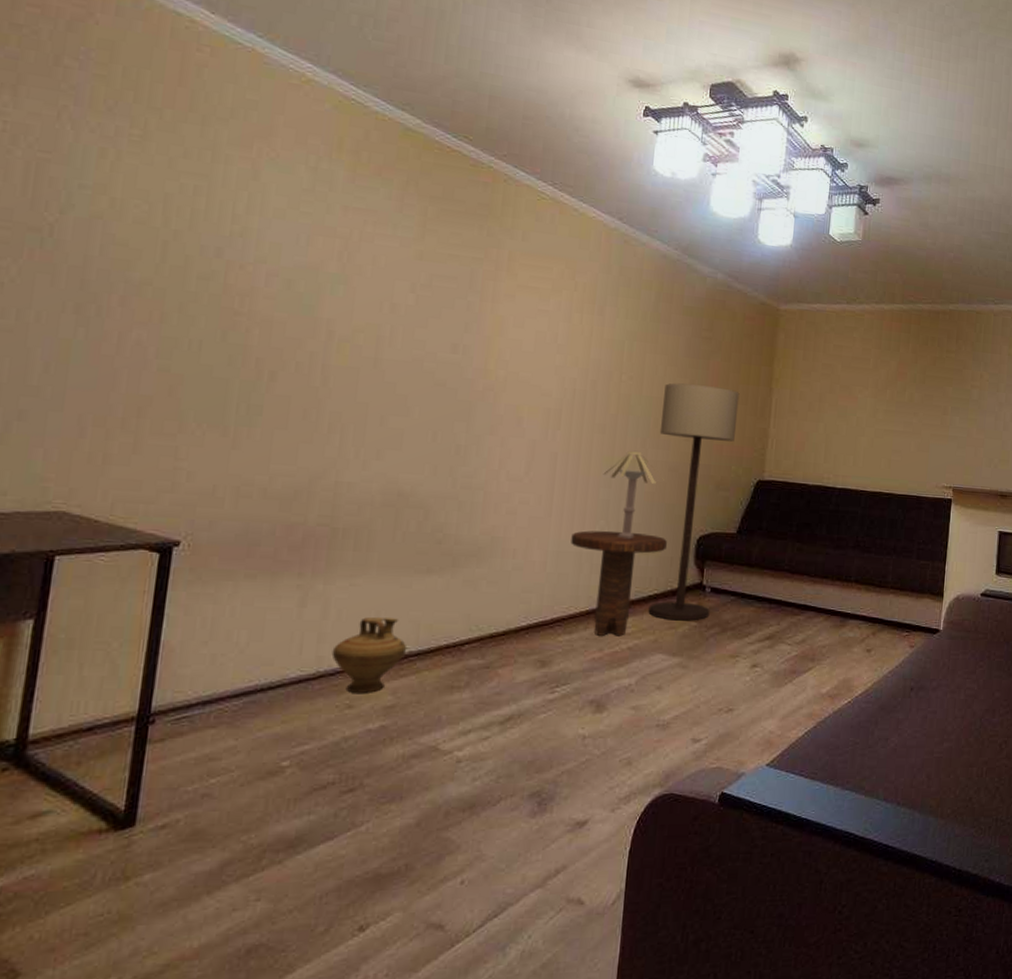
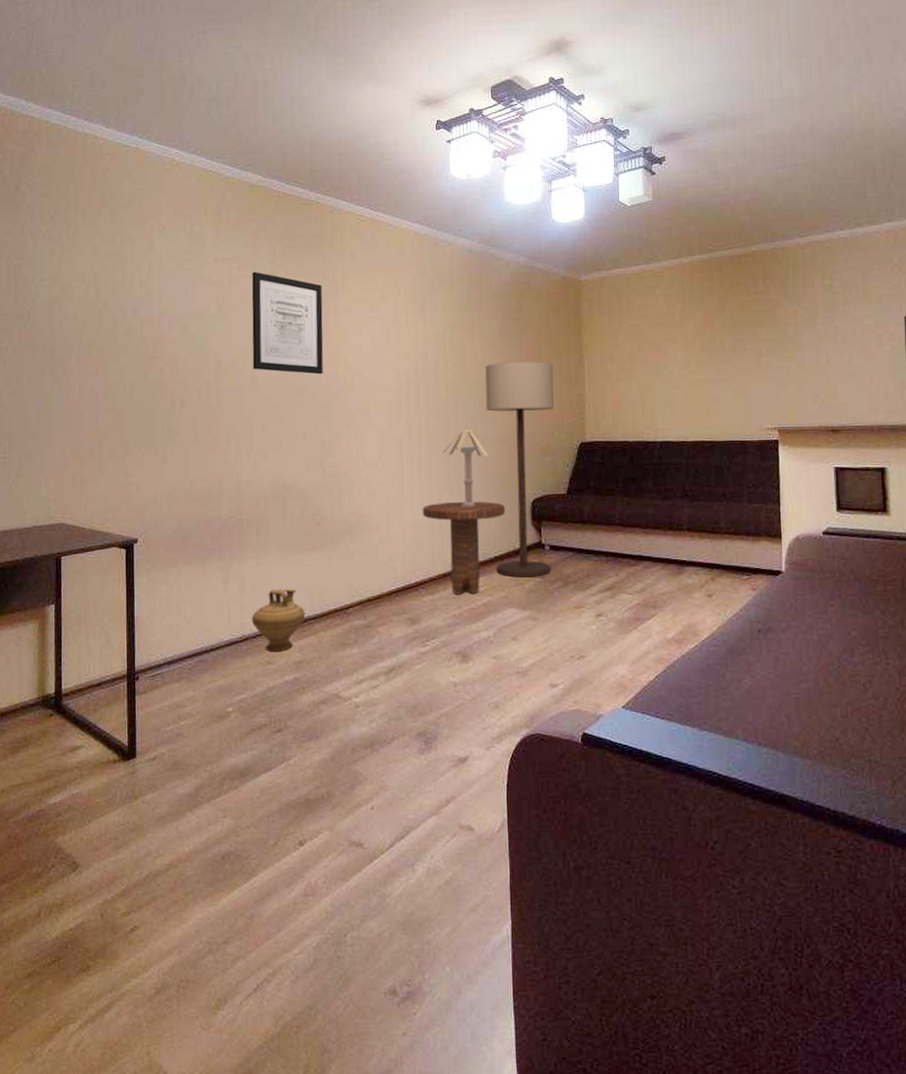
wall art: none [377,231,482,367] -> present [251,271,323,375]

